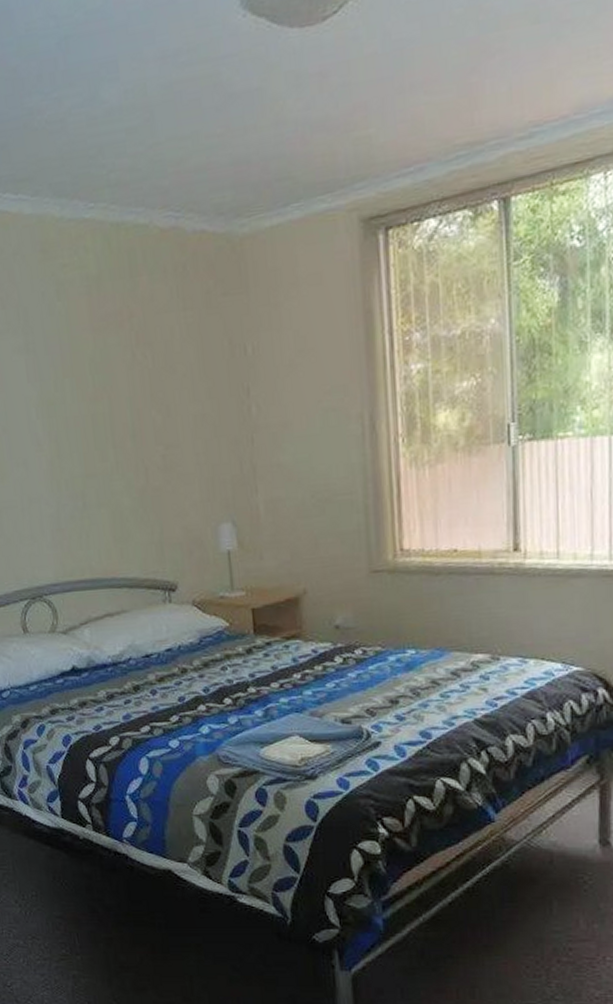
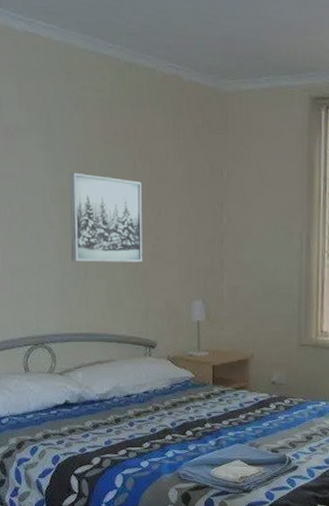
wall art: none [55,375,152,490] -> present [69,172,143,263]

